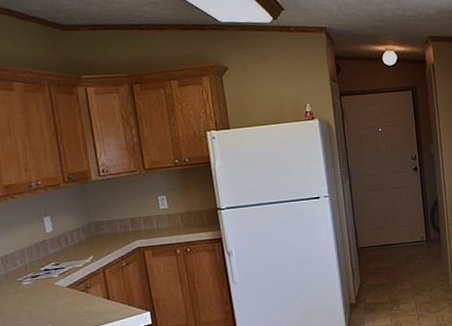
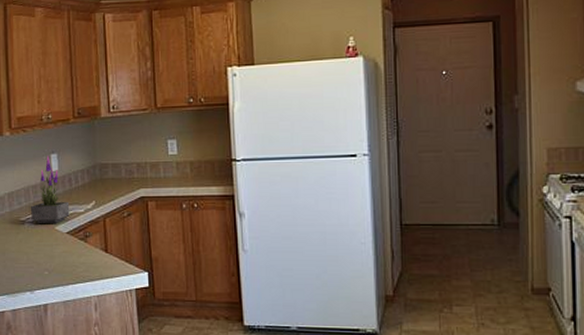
potted plant: none [26,218,69,281] -> present [30,155,70,223]

